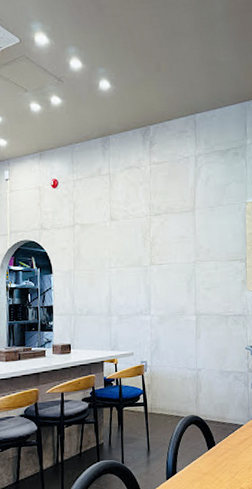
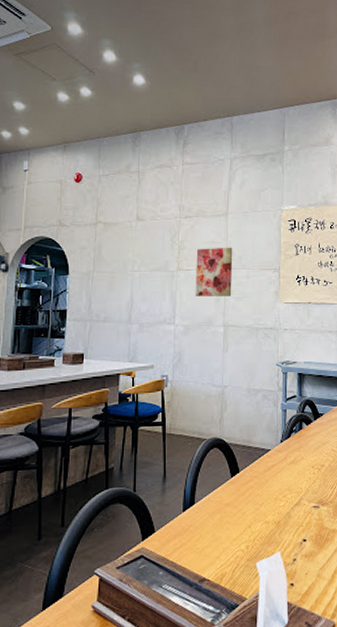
wall art: none [167,241,202,288] -> present [195,247,233,296]

